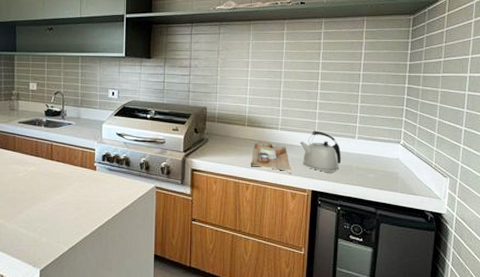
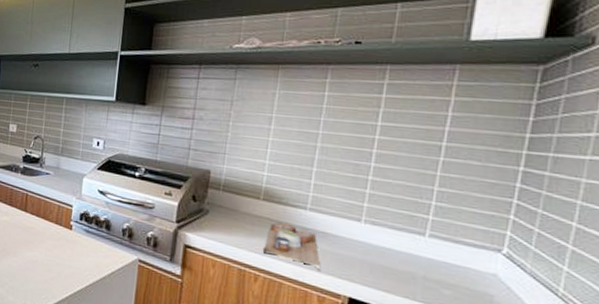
kettle: present [299,131,341,173] -> none [336,217,400,279]

